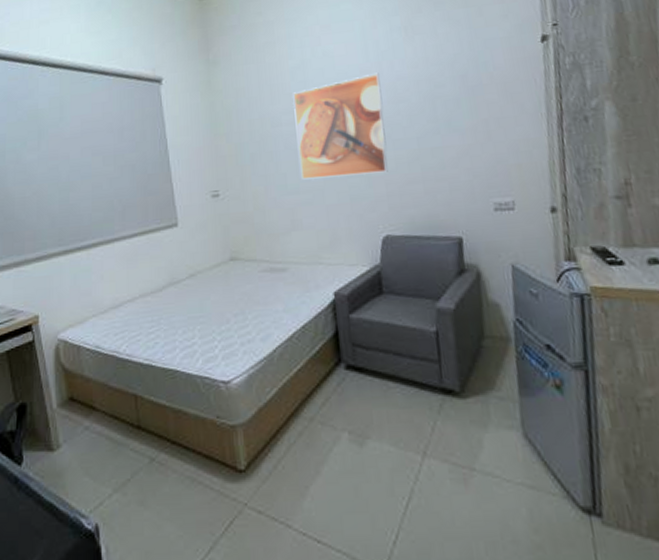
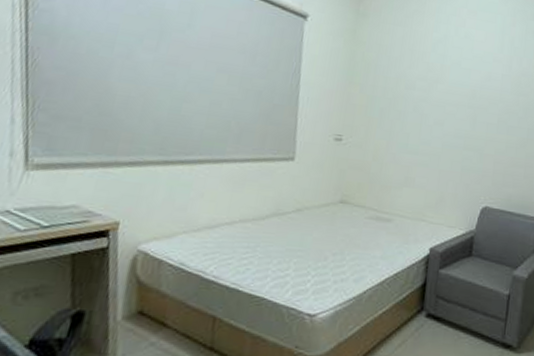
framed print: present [293,72,388,180] -> none [422,62,509,152]

